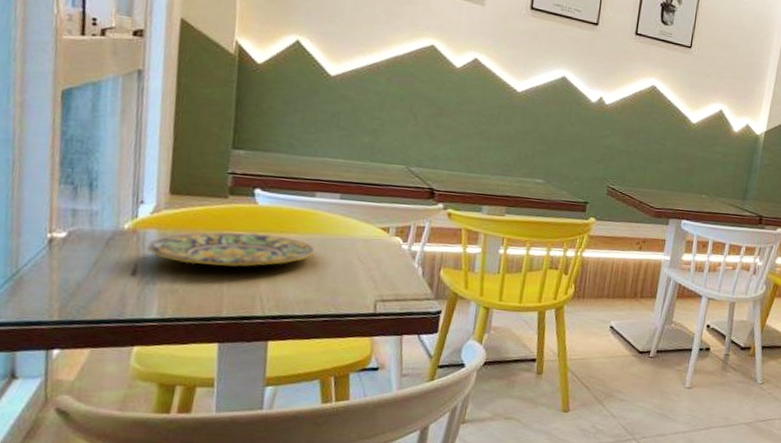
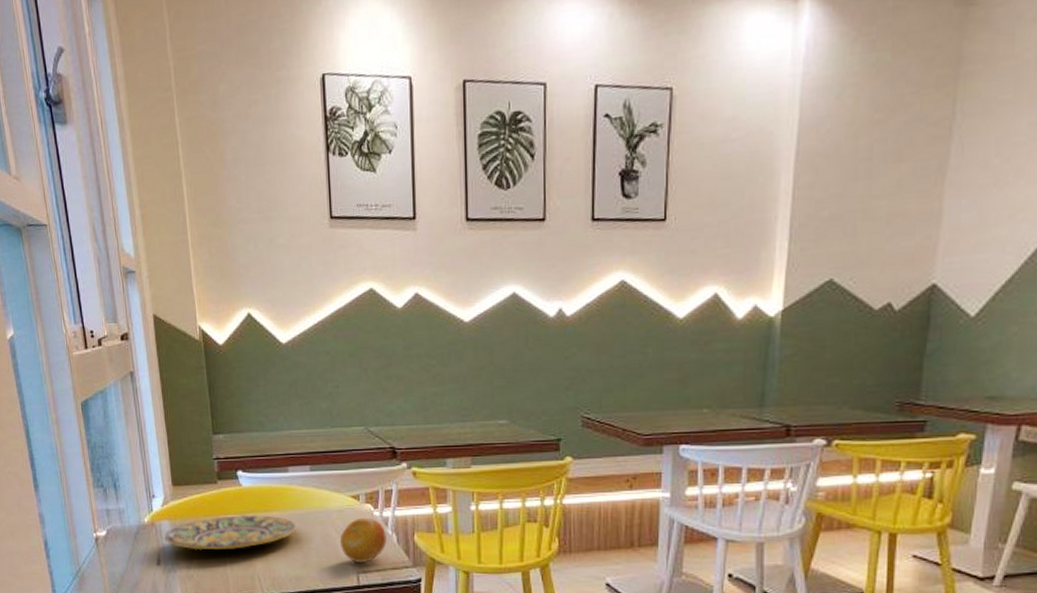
fruit: none [361,249,412,292] -> present [340,517,387,563]

